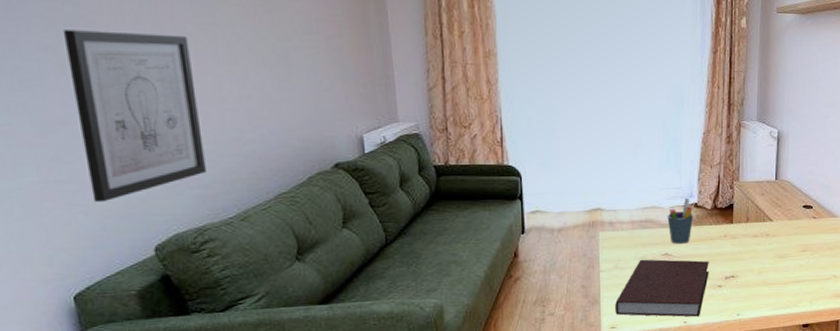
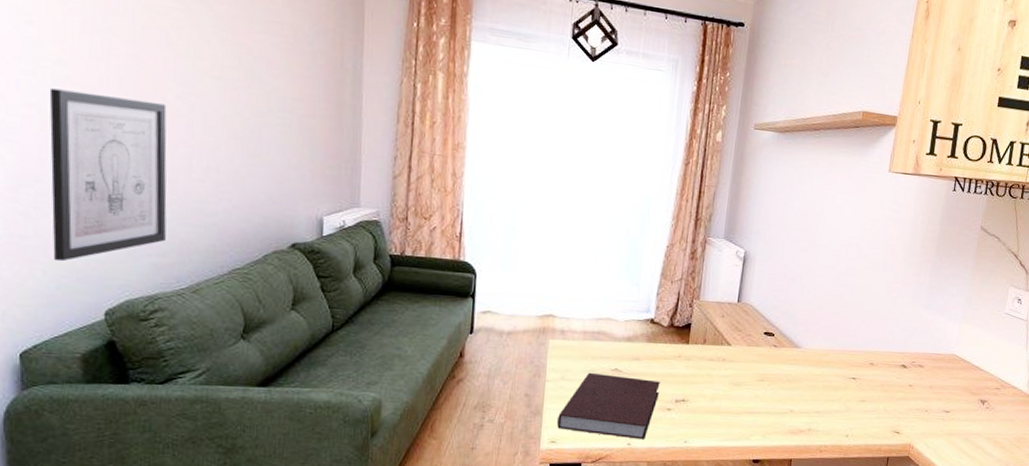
pen holder: present [667,198,694,244] -> none [620,312,649,360]

